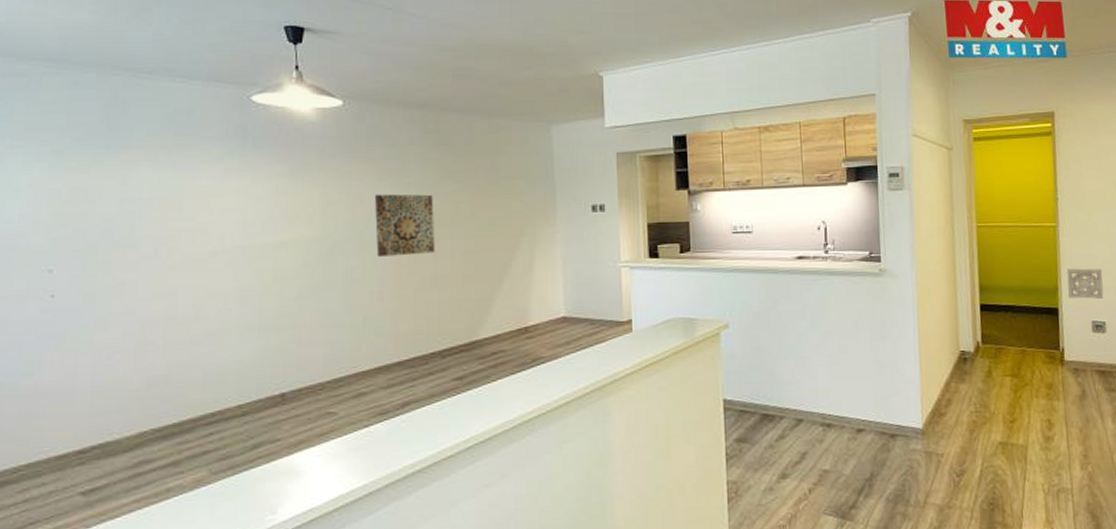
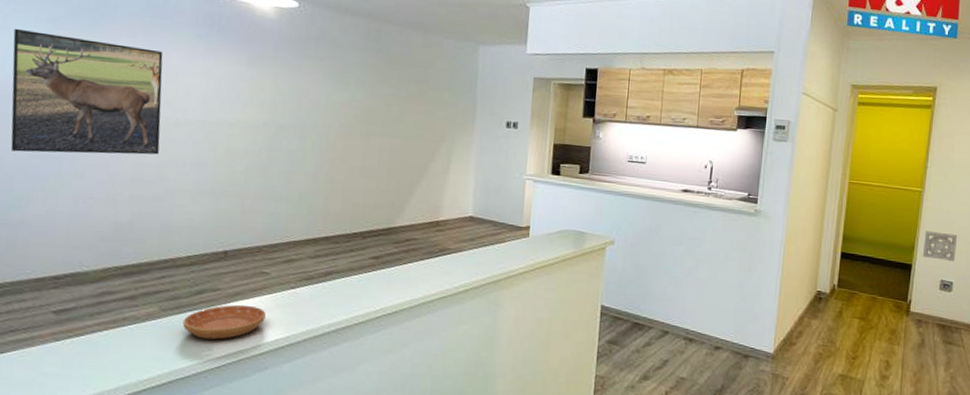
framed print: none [12,166,195,309] -> present [10,28,163,155]
saucer: none [238,453,337,501] -> present [182,304,266,340]
wall art: present [374,193,436,256] -> none [315,89,369,147]

